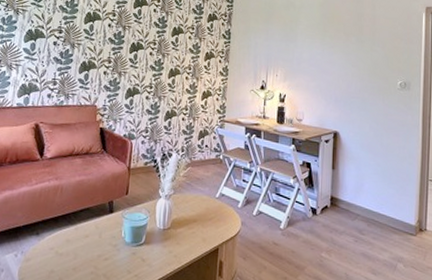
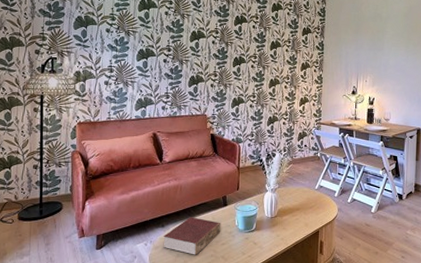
book: none [36,224,105,271] -> present [163,217,221,255]

